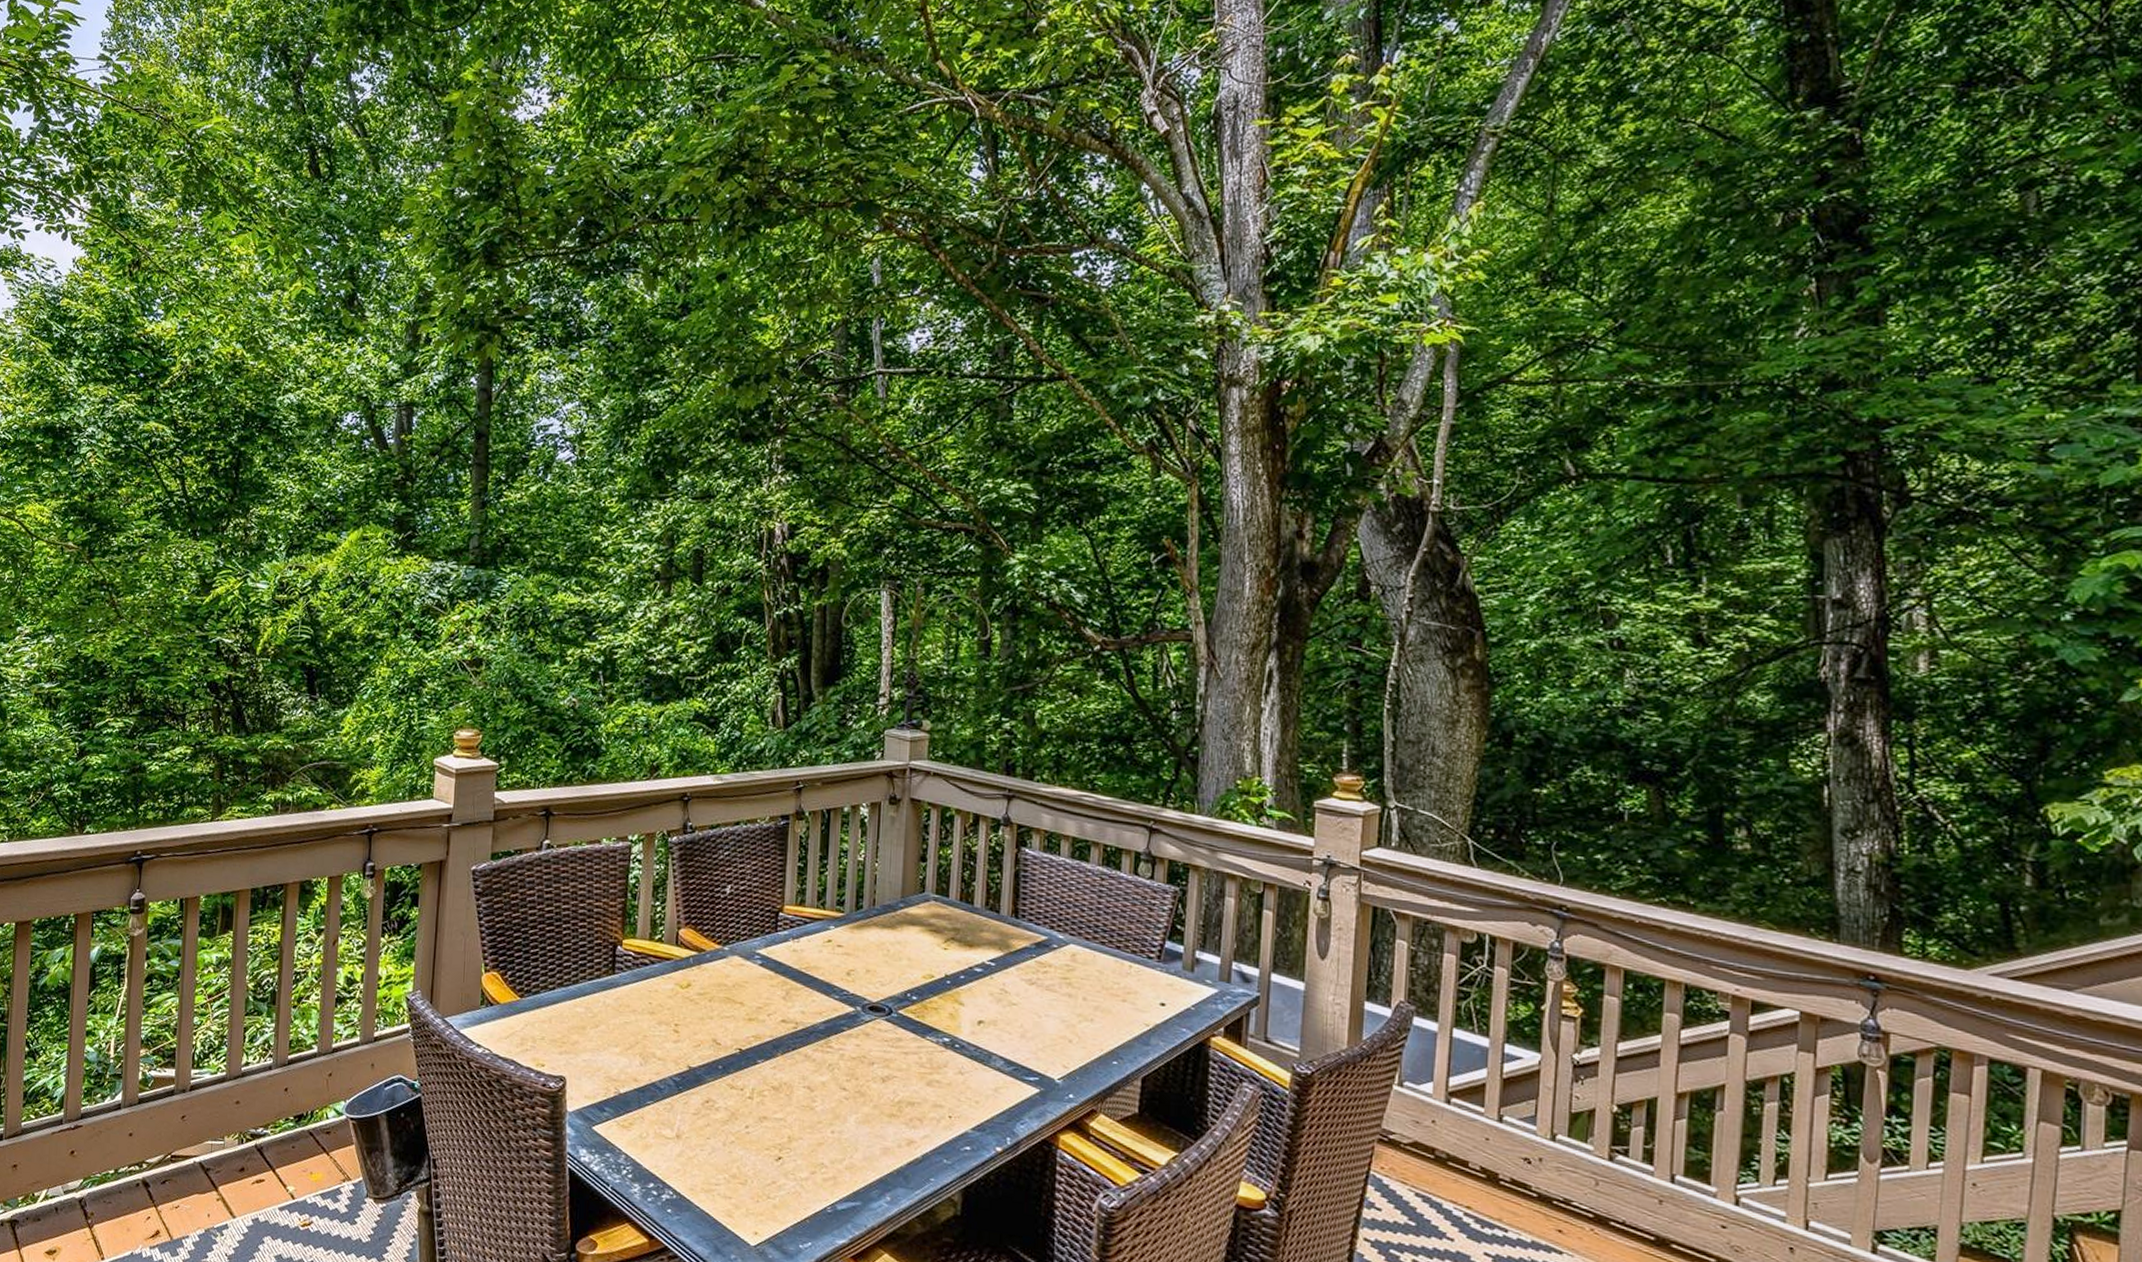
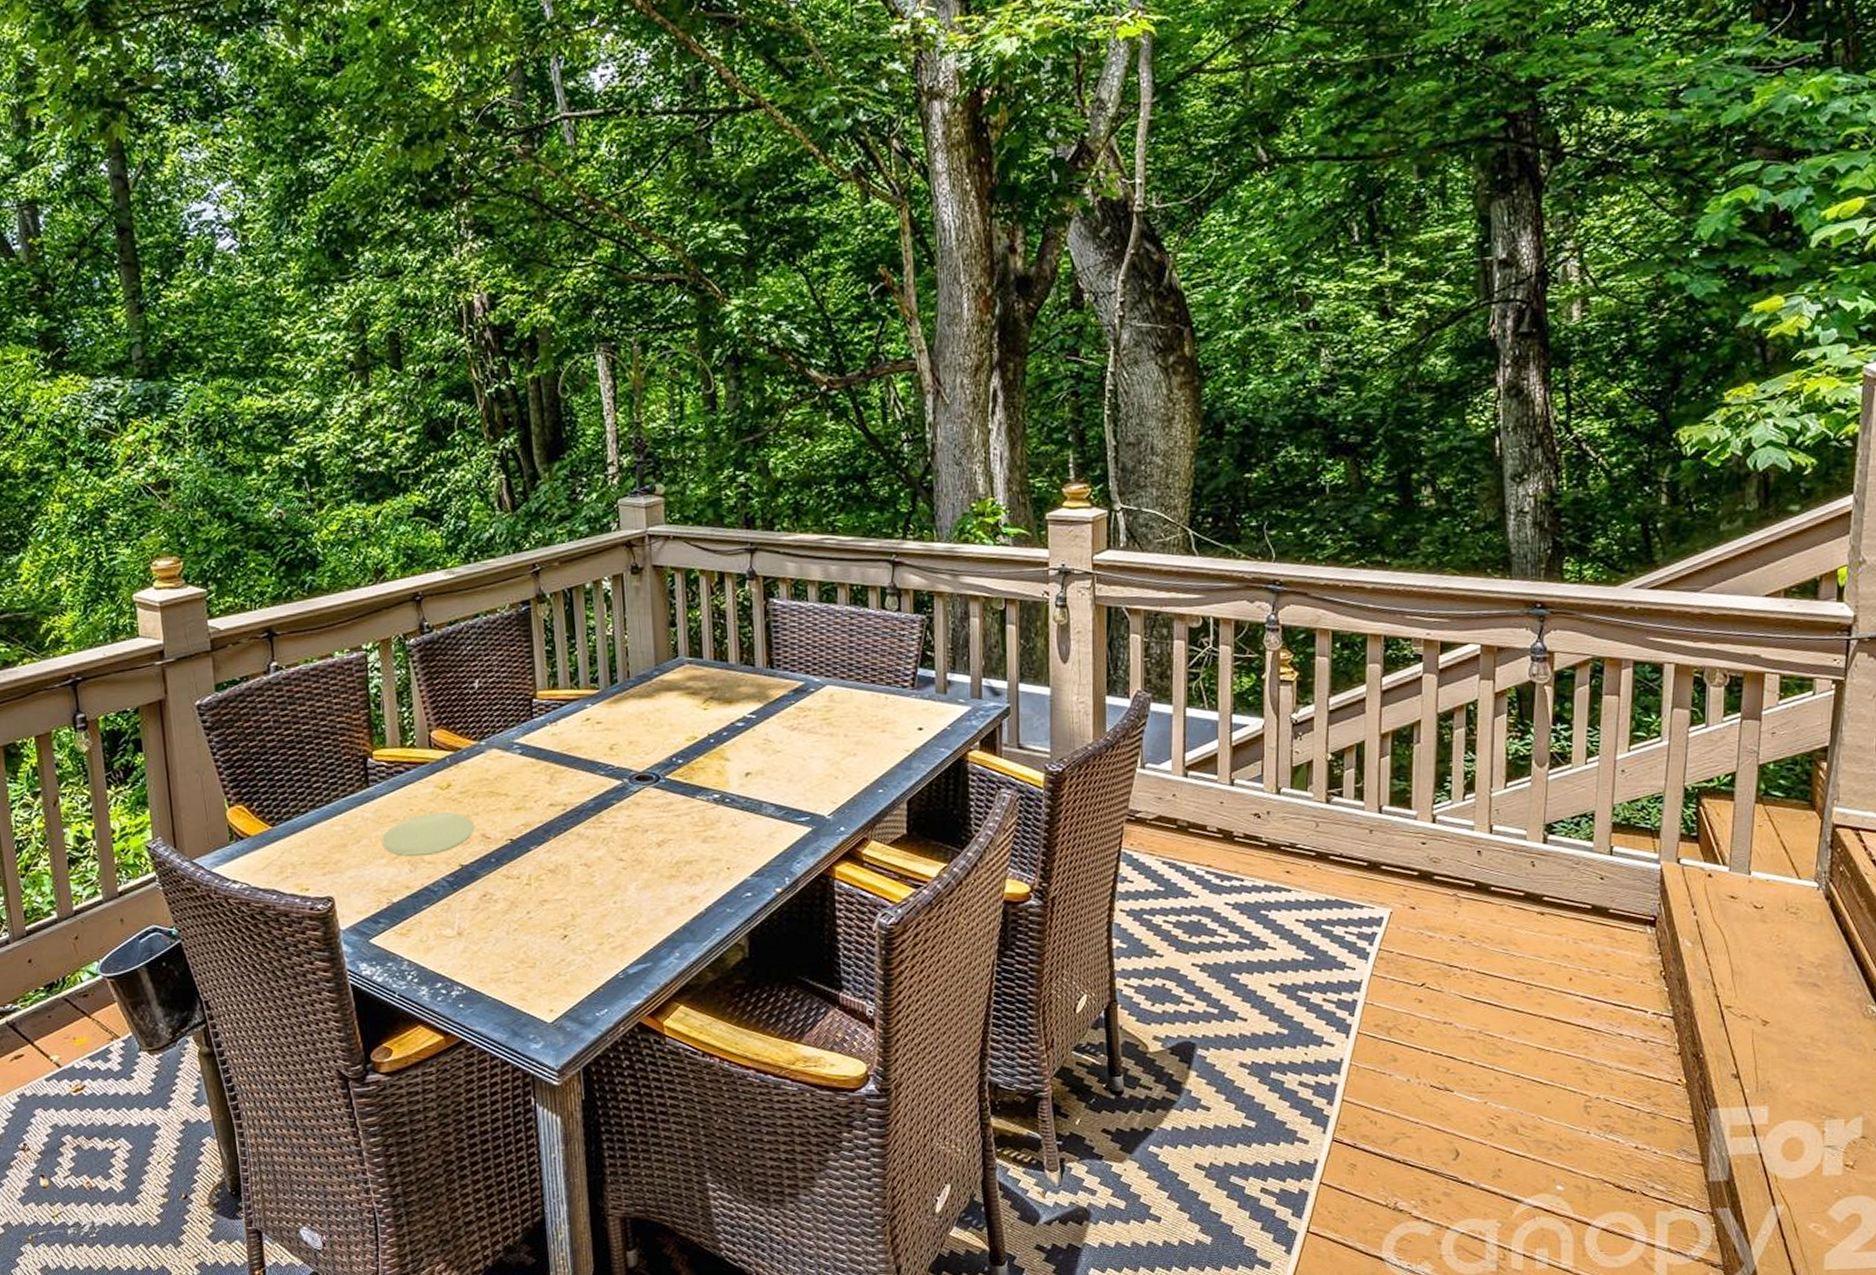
plate: none [618,1010,708,1052] -> present [381,812,475,857]

